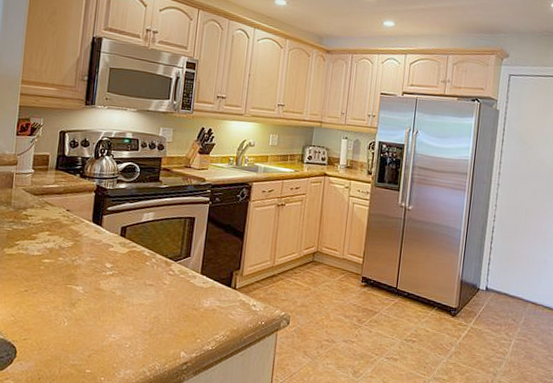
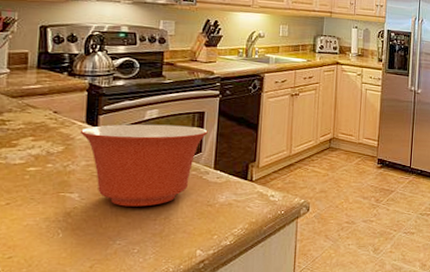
mixing bowl: none [87,225,197,305] -> present [80,124,208,207]

